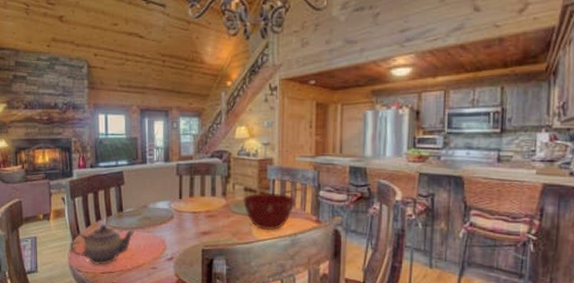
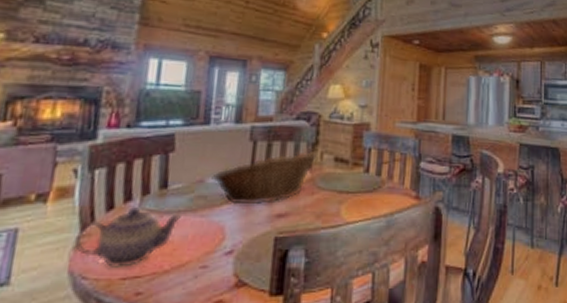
fruit basket: none [152,182,231,225] -> present [211,150,319,205]
mixing bowl: present [242,193,295,230] -> none [331,164,393,209]

